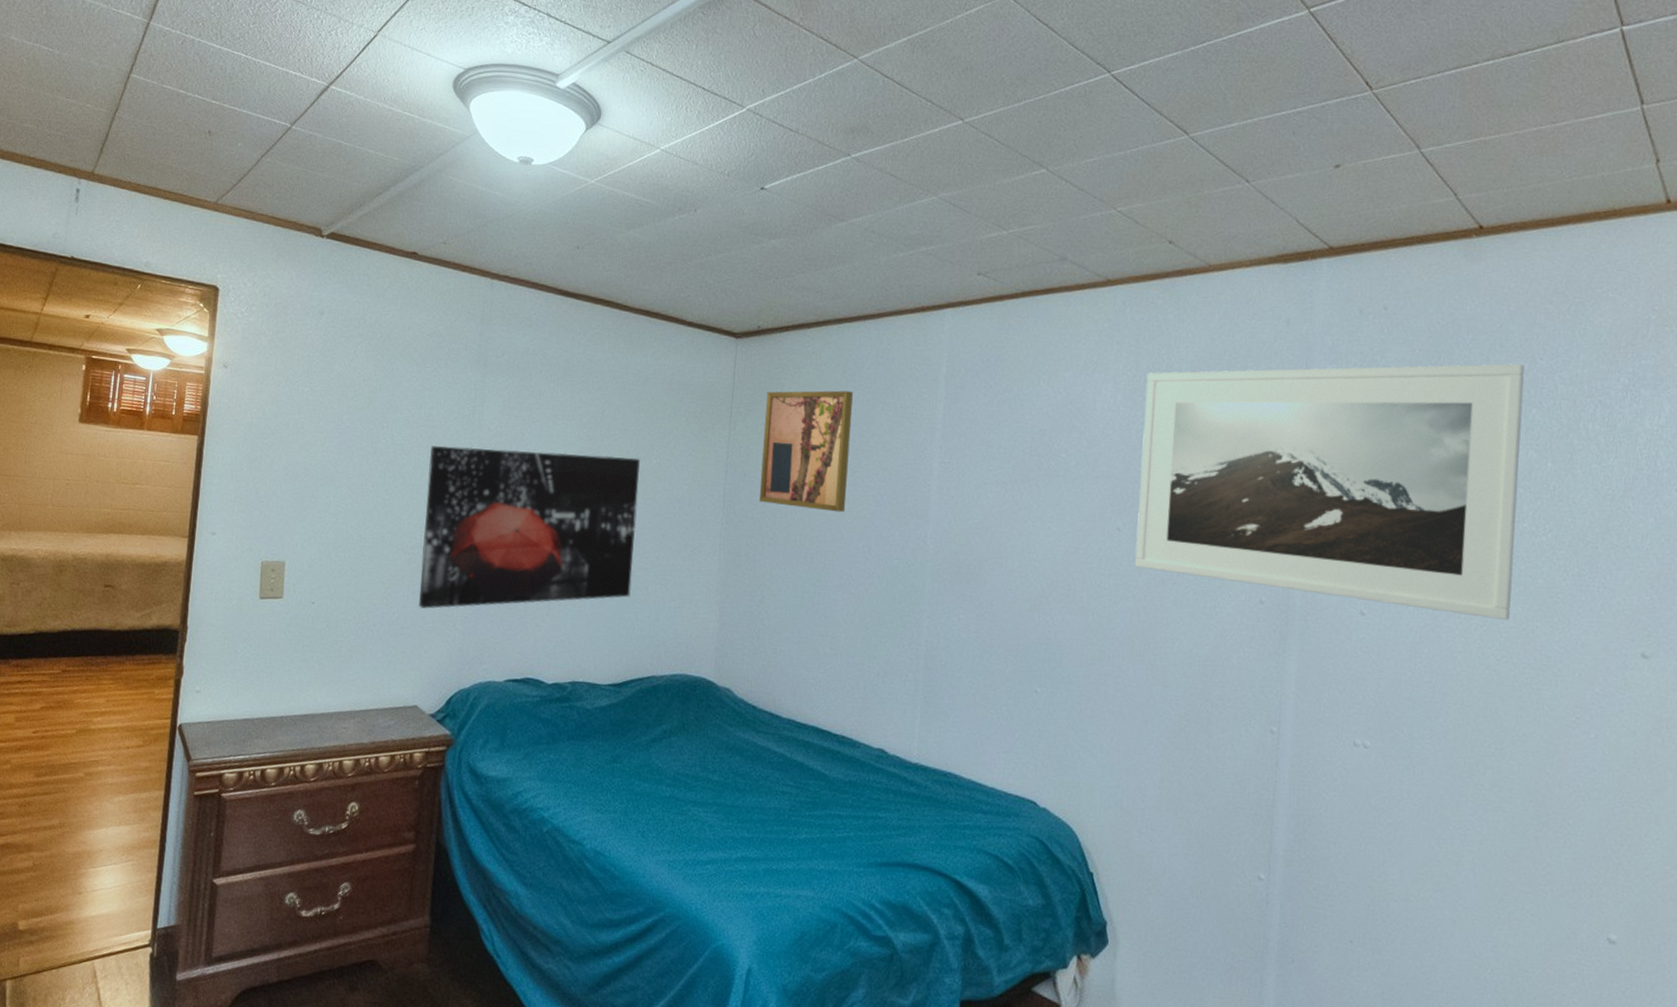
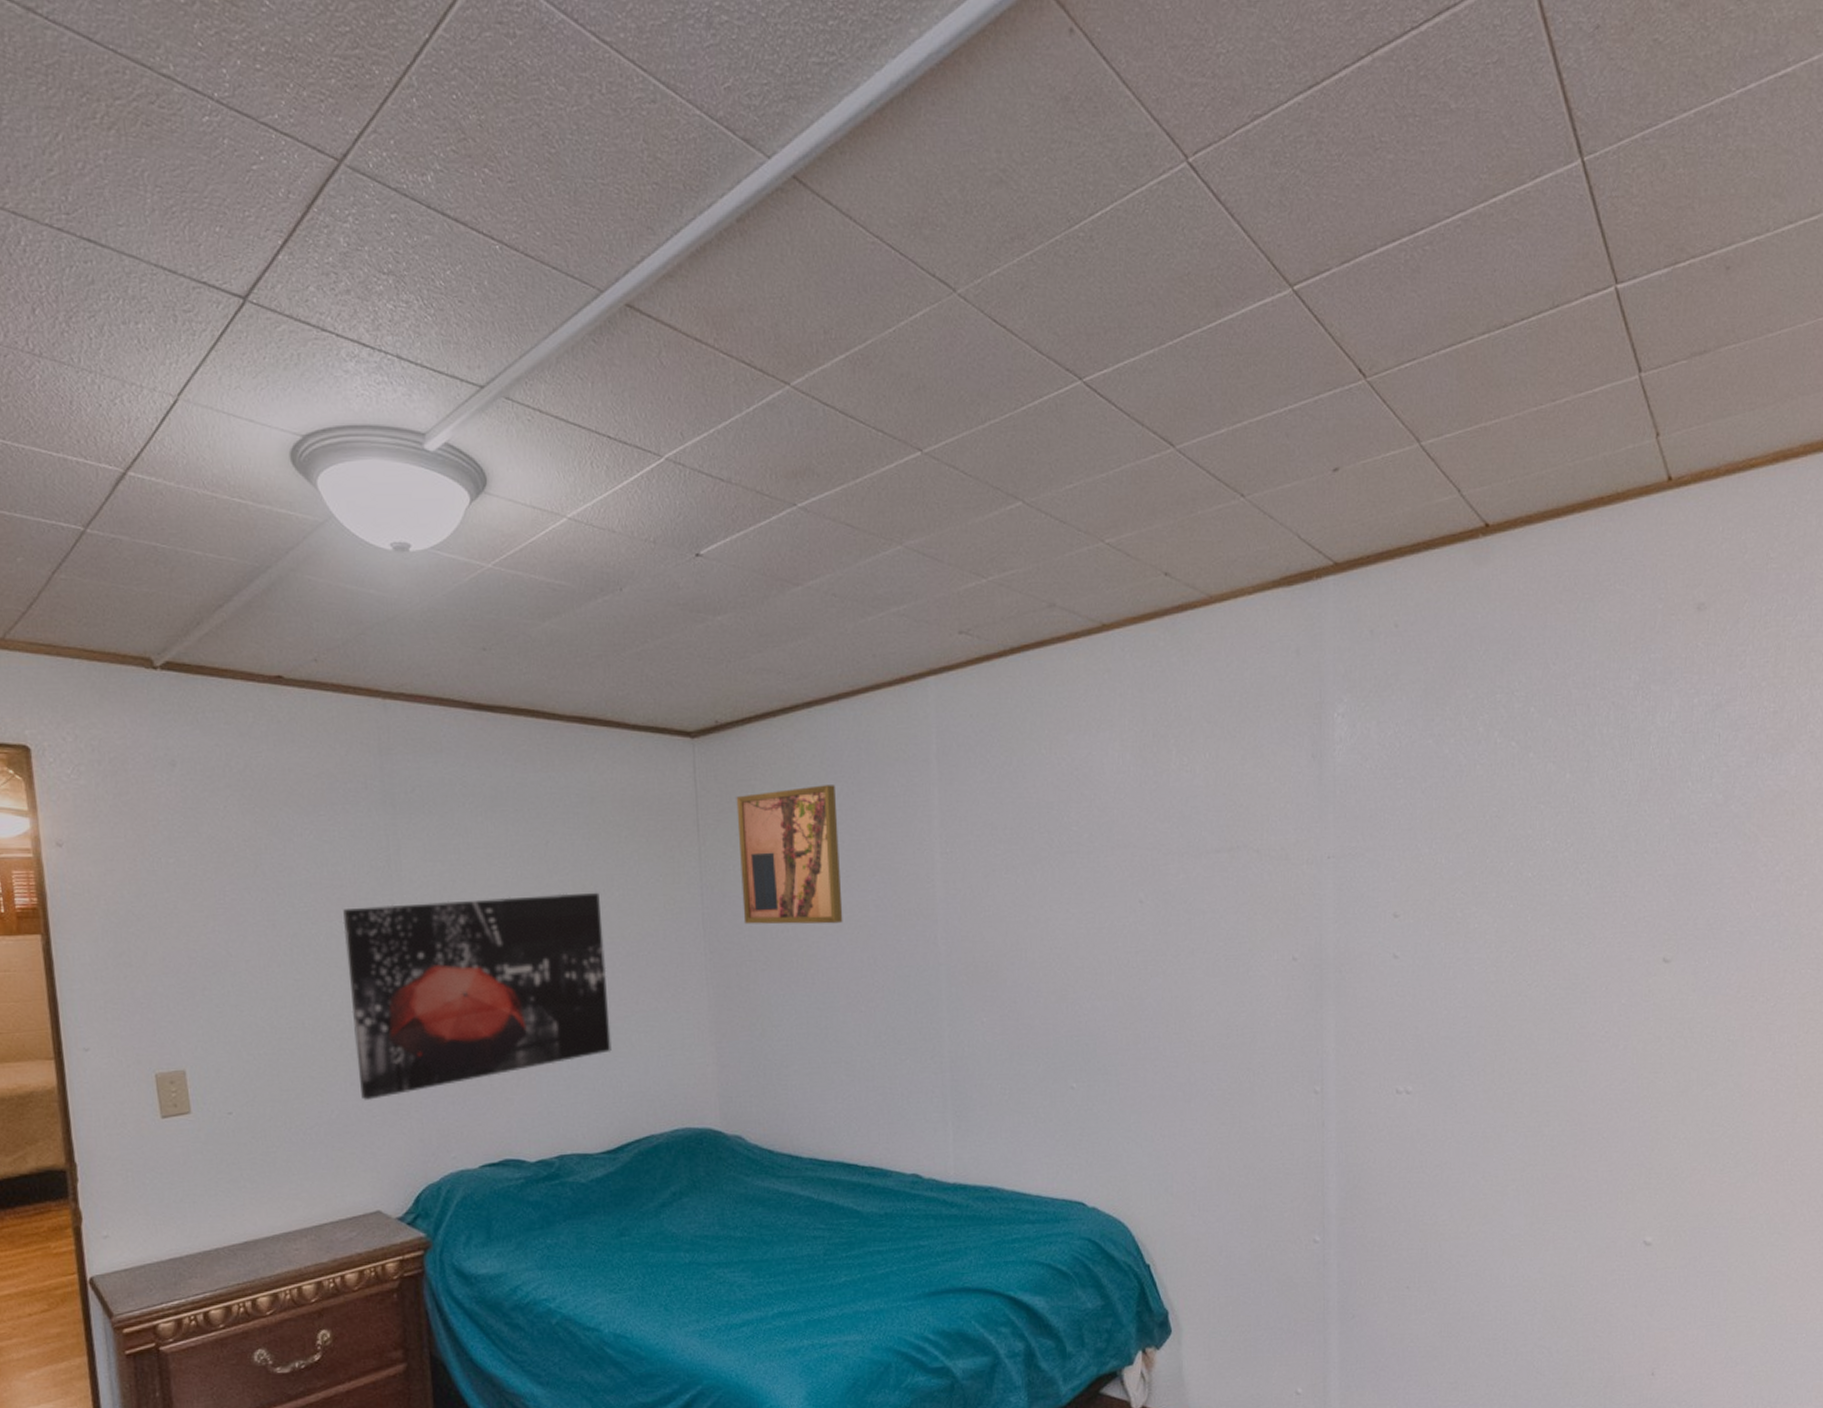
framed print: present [1135,363,1524,620] -> none [1155,671,1539,944]

